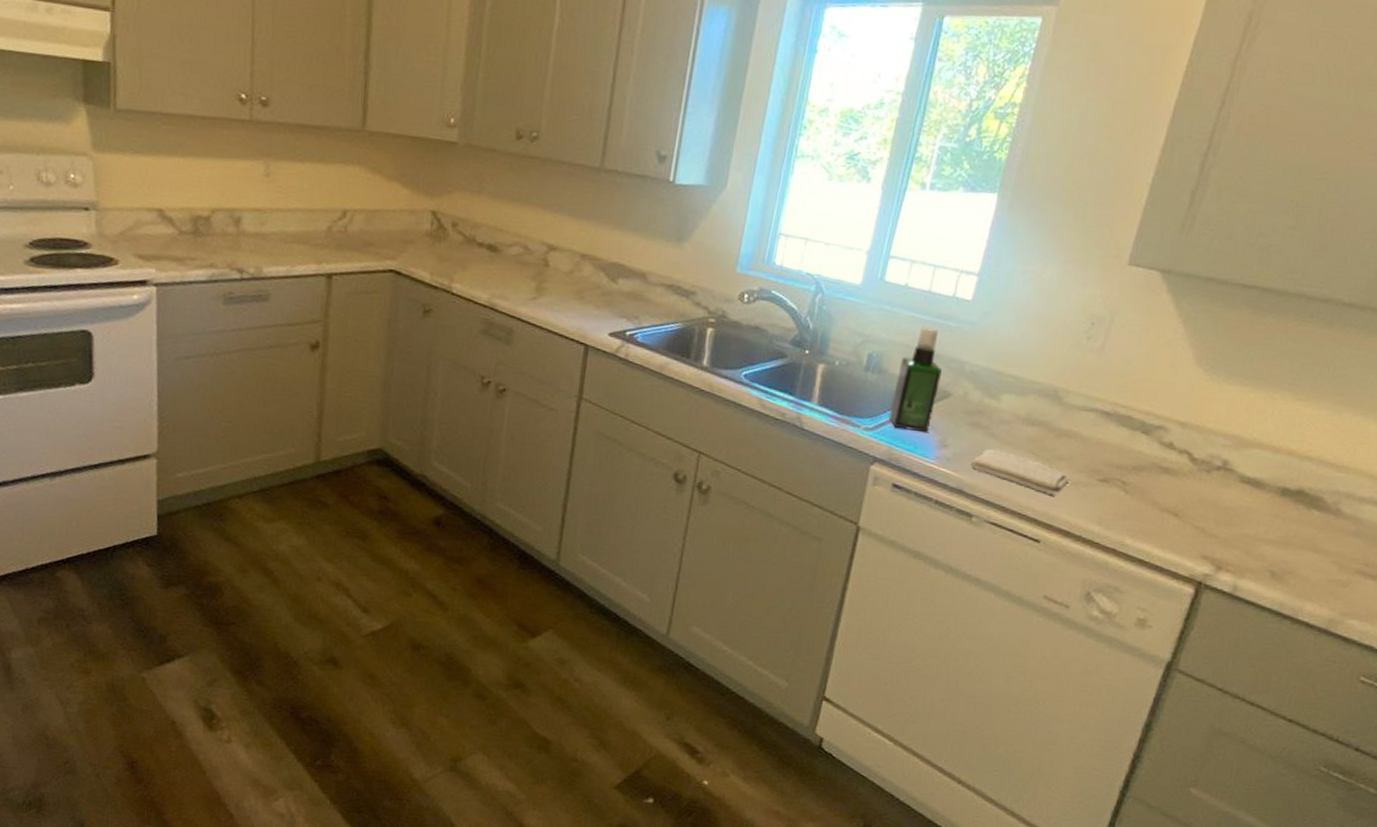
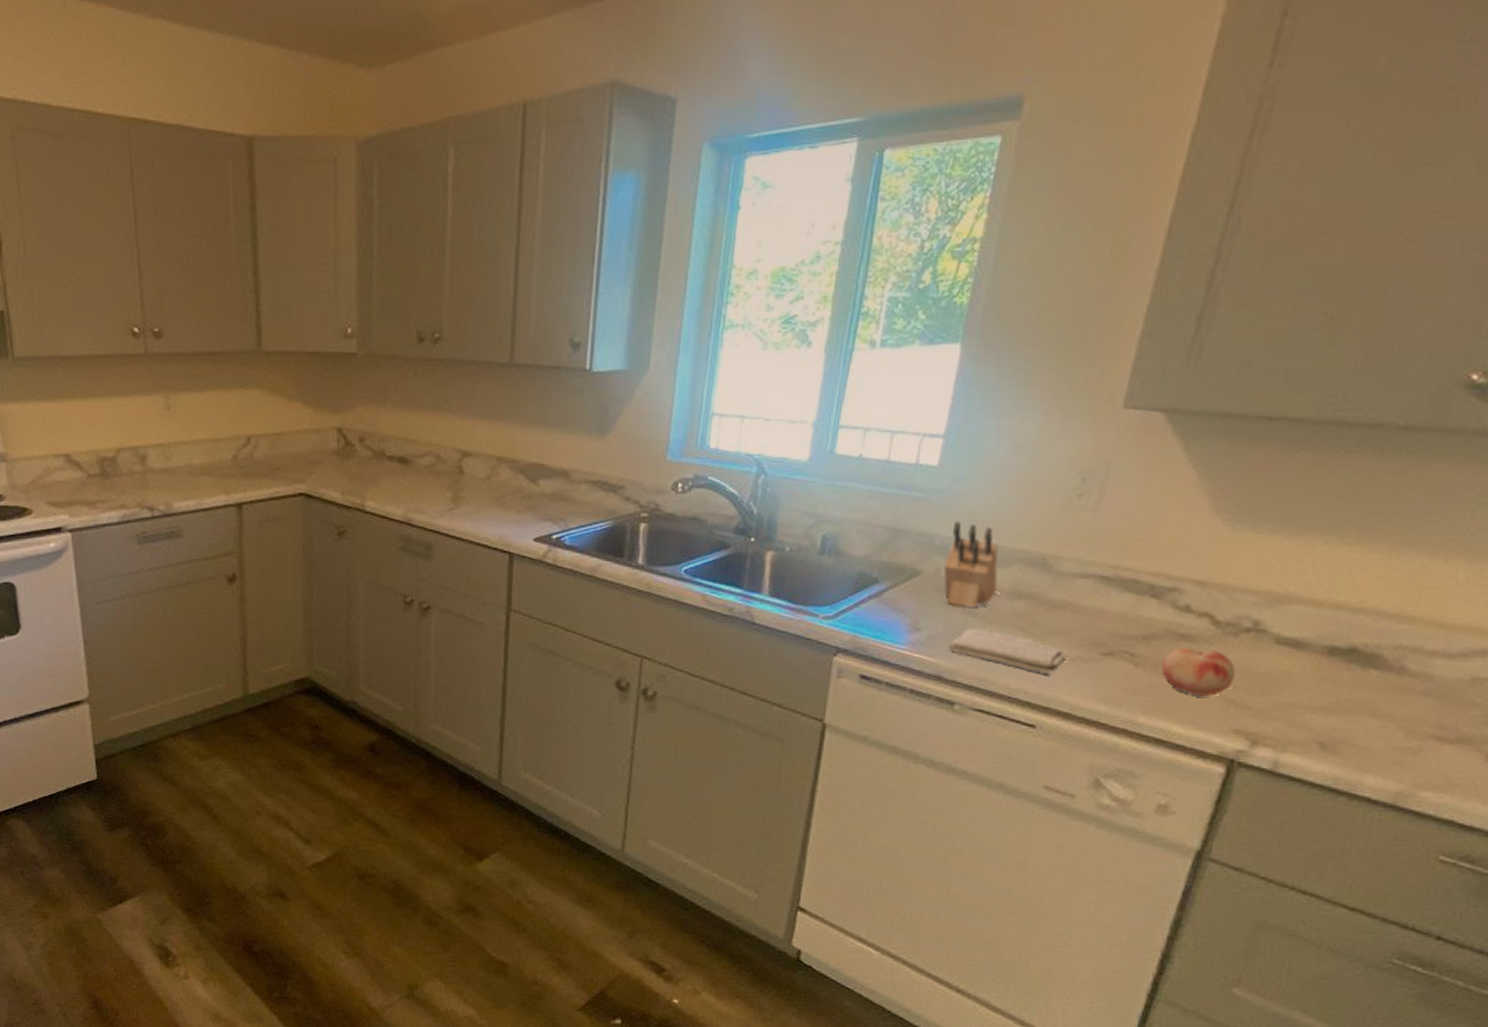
spray bottle: present [889,327,942,433] -> none [850,500,908,617]
knife block: none [970,351,1018,431] -> present [943,521,998,609]
fruit: none [1147,479,1207,524] -> present [1161,648,1236,696]

